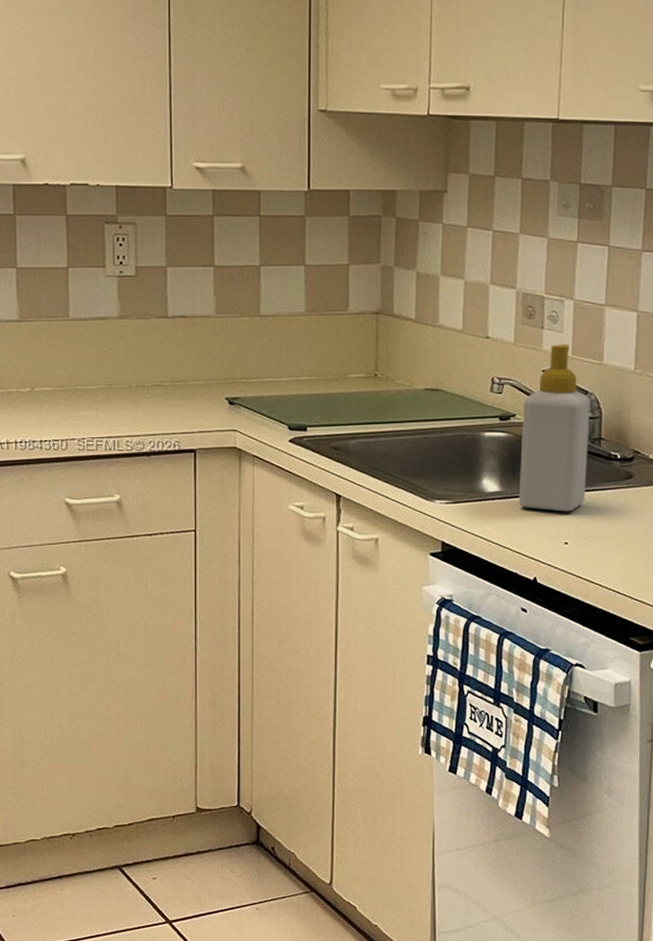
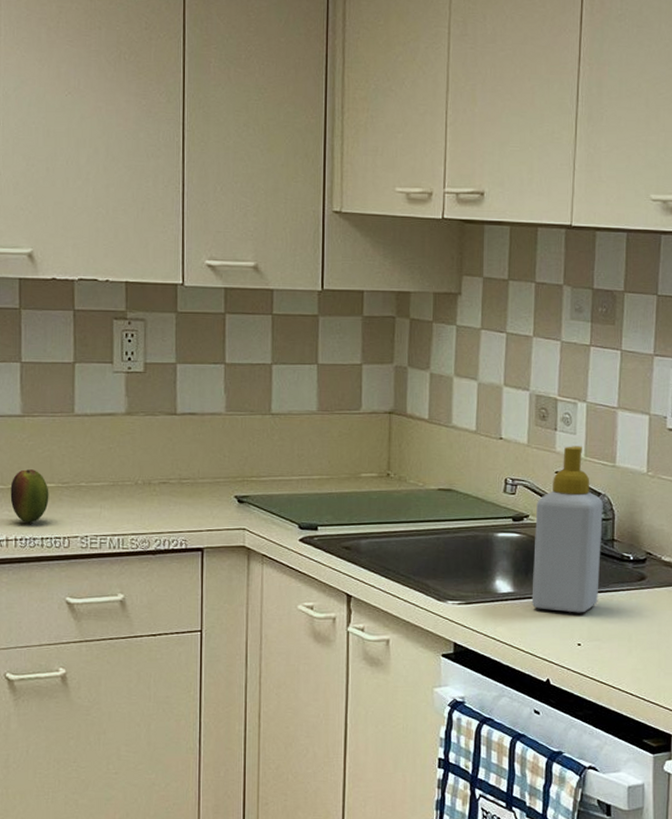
fruit: none [9,373,47,426] -> present [10,469,49,523]

